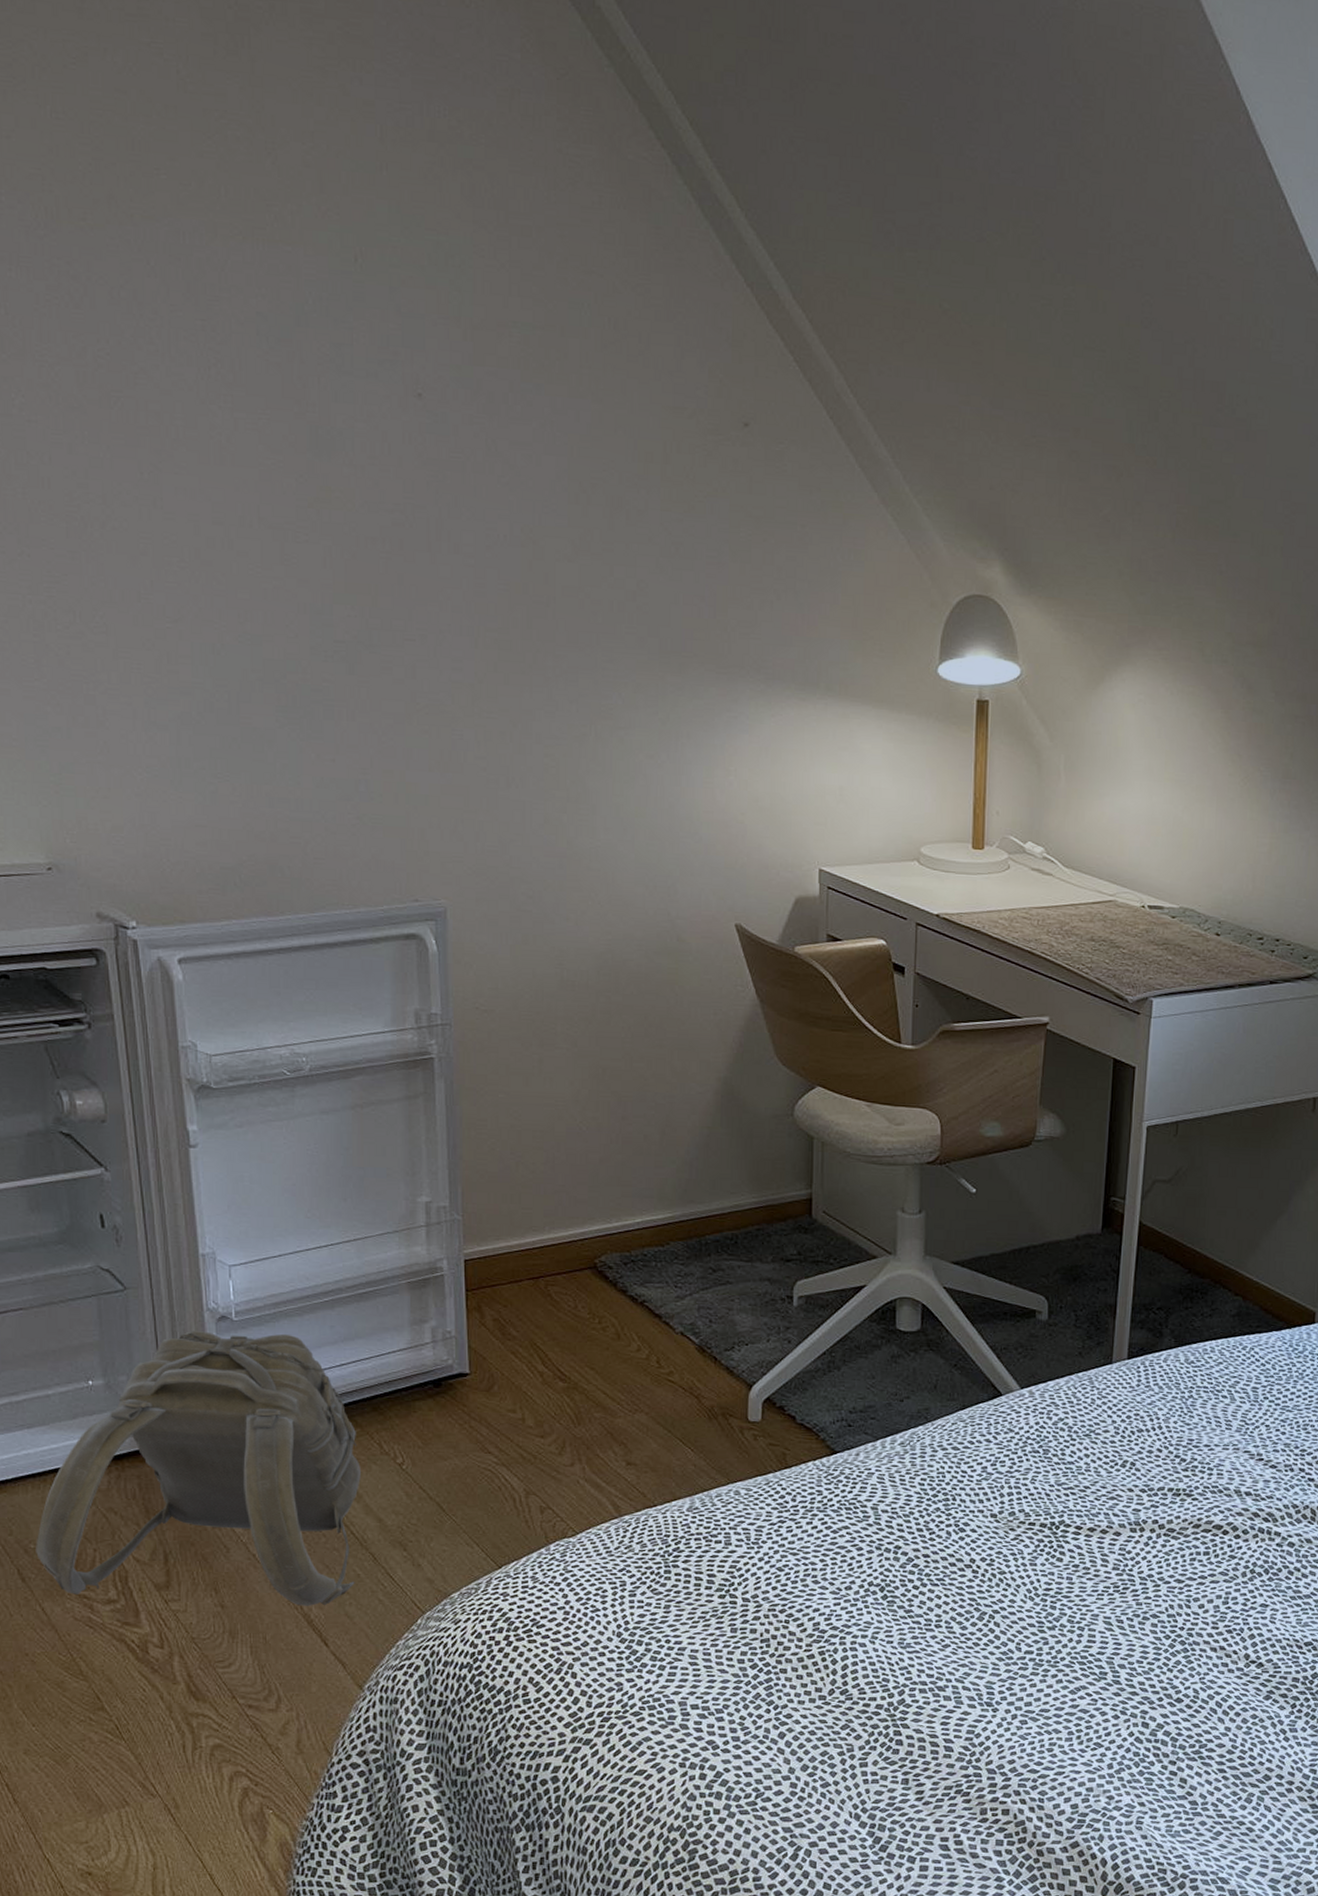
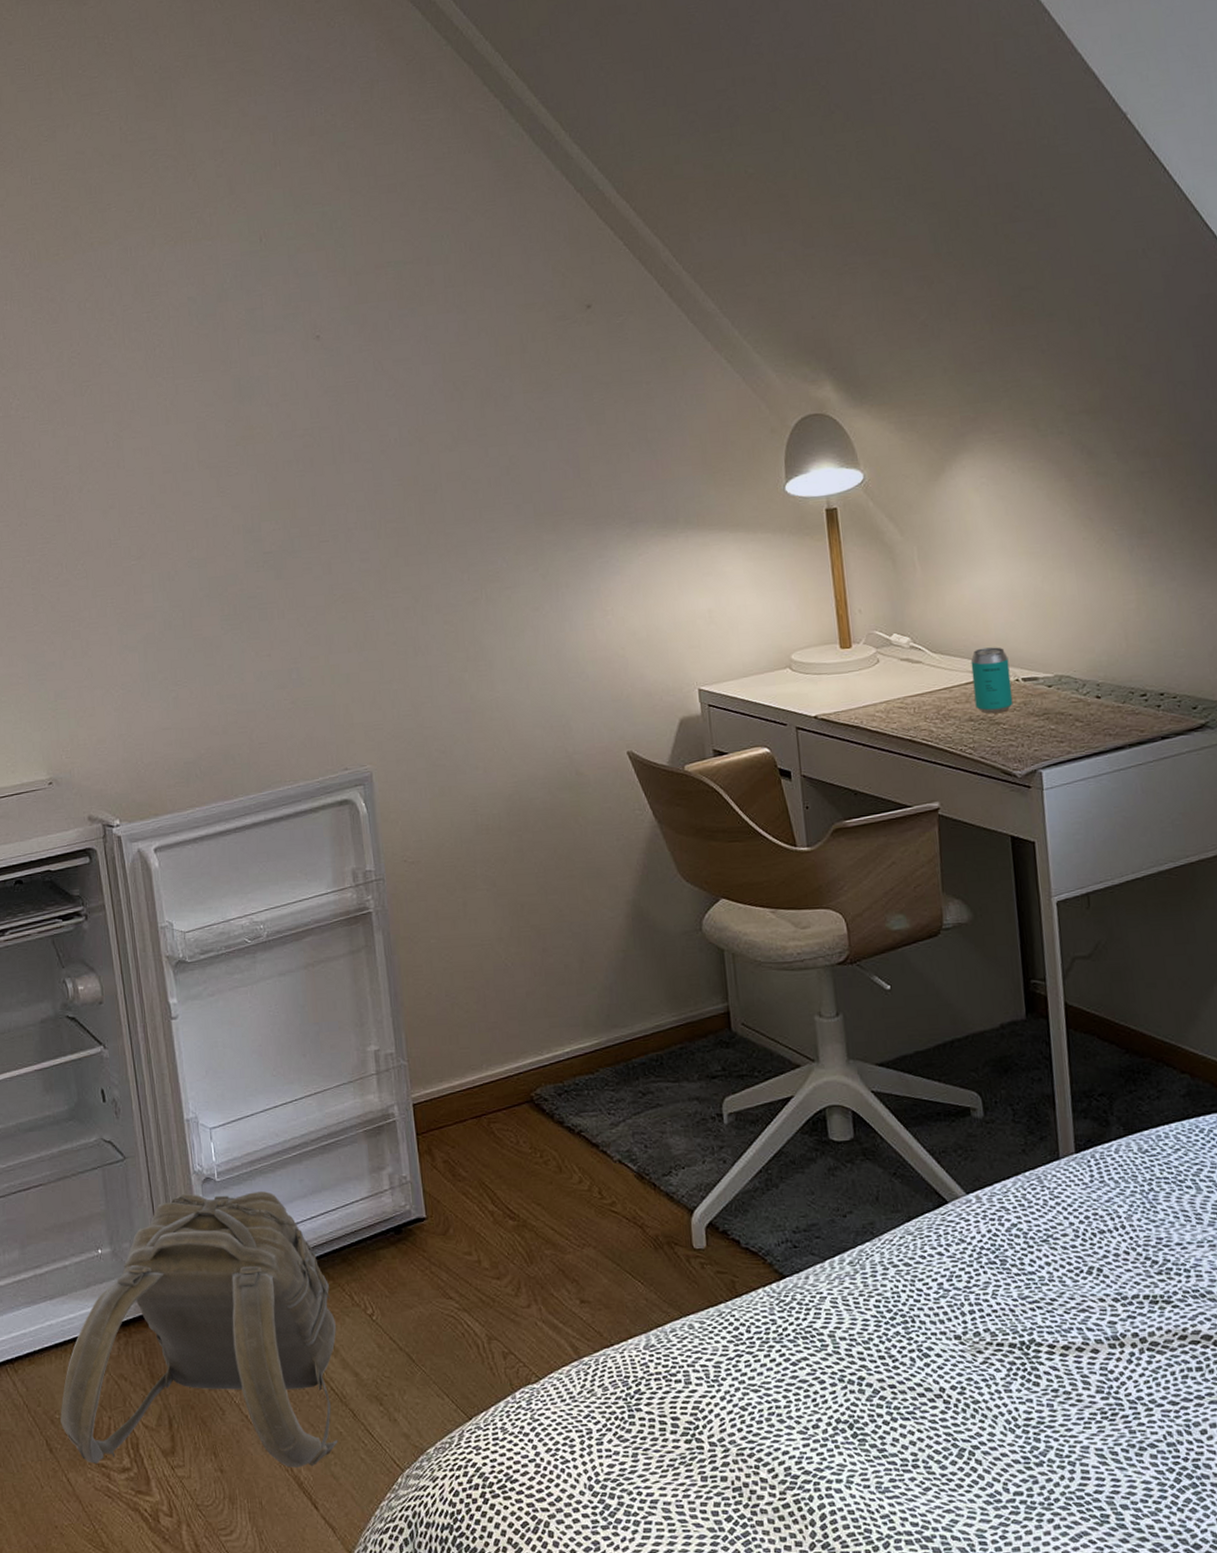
beverage can: none [1099,869,1138,937] -> present [970,647,1013,714]

